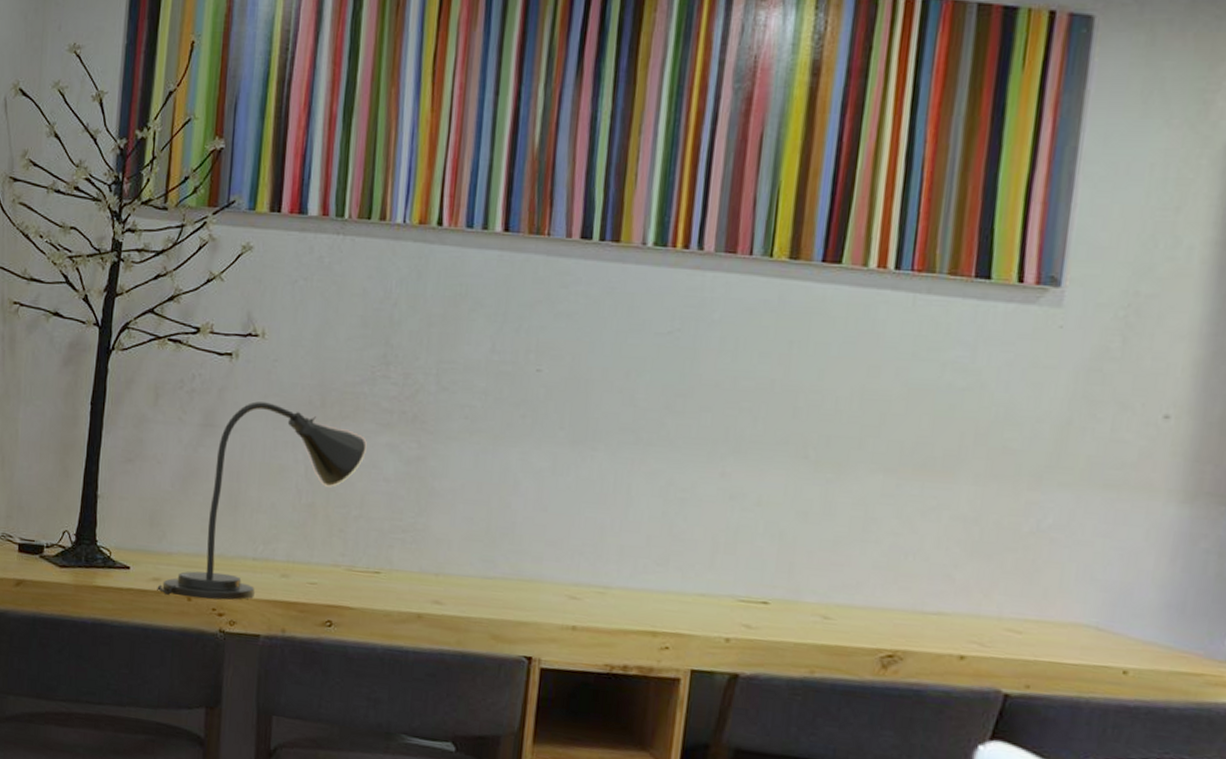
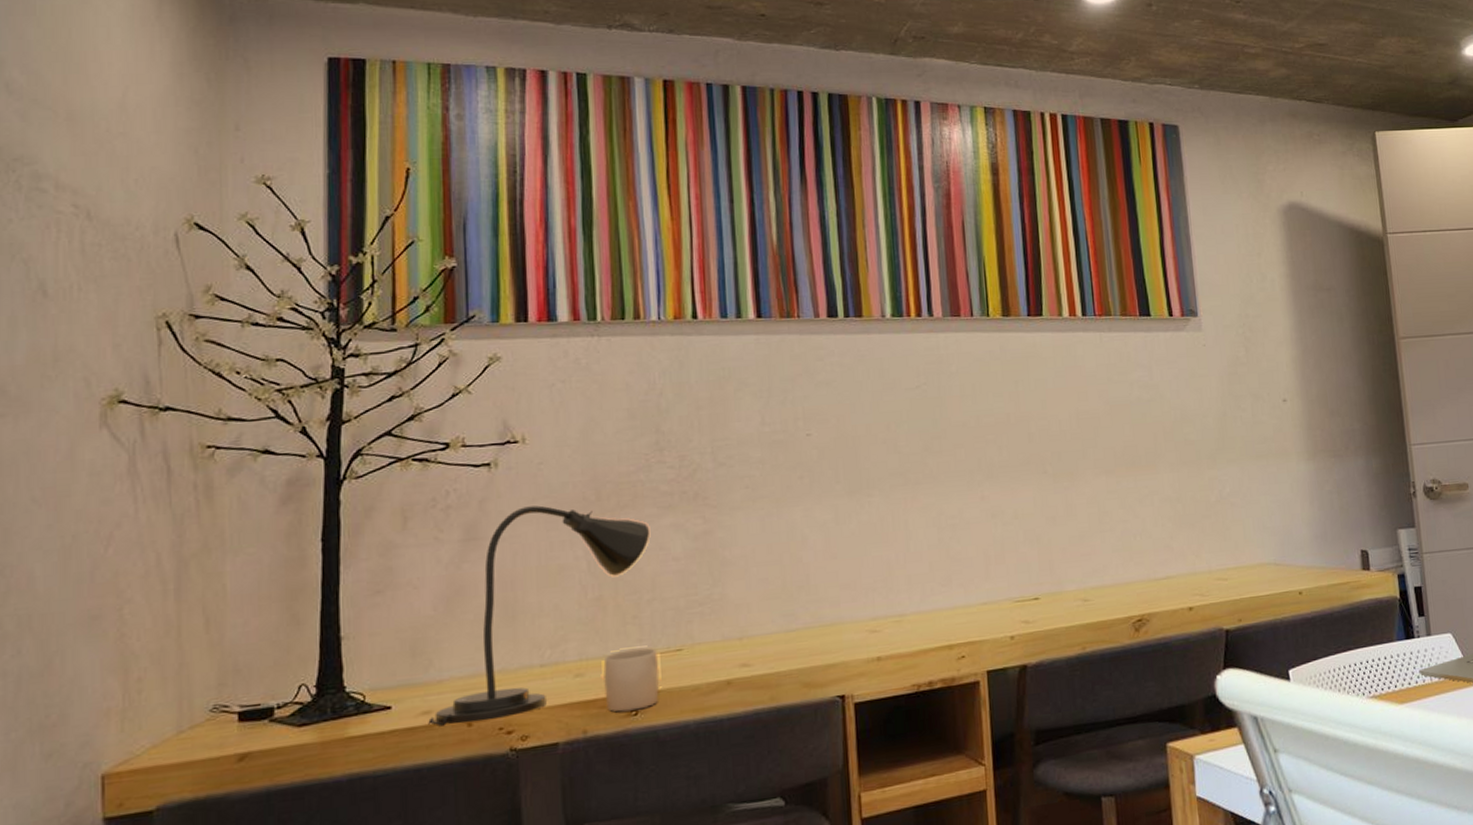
mug: none [304,561,357,622] -> present [603,648,660,712]

